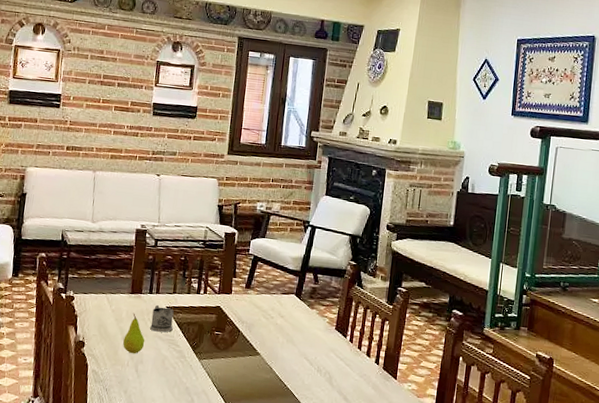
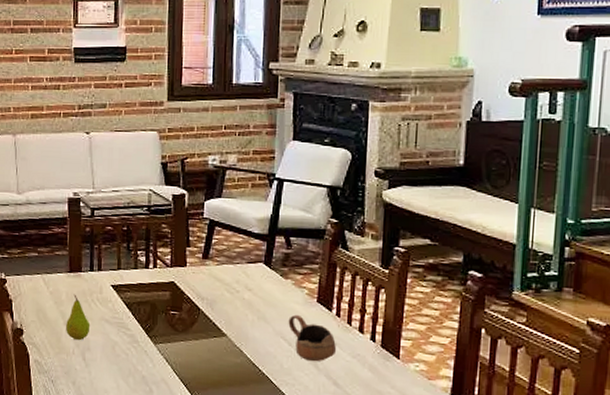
tea glass holder: present [150,305,174,333] -> none [95,284,121,315]
cup: none [311,339,348,380] -> present [288,314,337,362]

